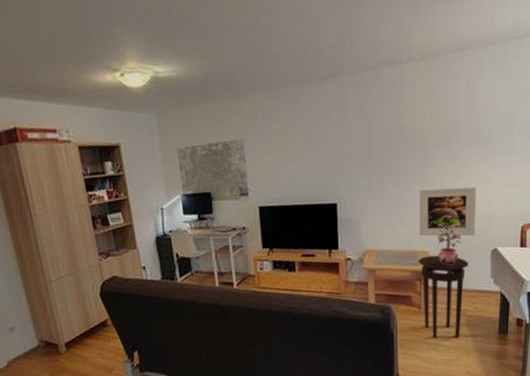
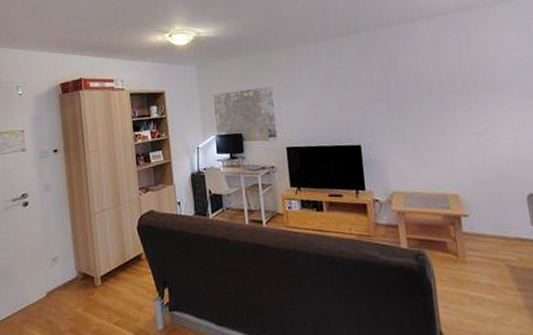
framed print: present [418,186,477,237] -> none [441,130,506,180]
stool: present [418,255,469,338] -> none [449,199,507,292]
potted plant: present [438,223,462,267] -> none [465,166,493,212]

